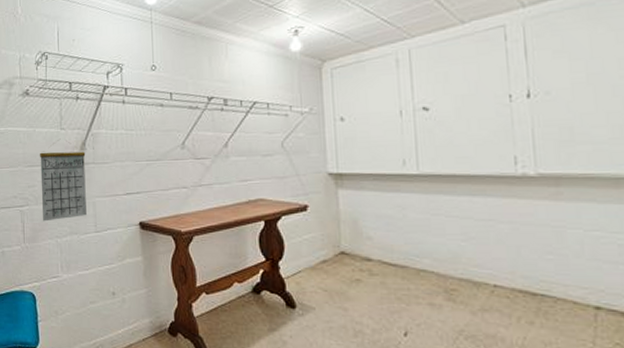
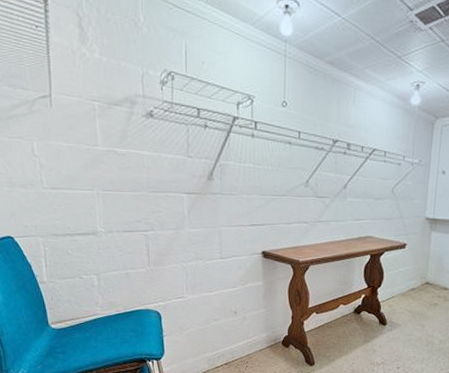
calendar: present [40,138,87,222] -> none [165,166,213,247]

